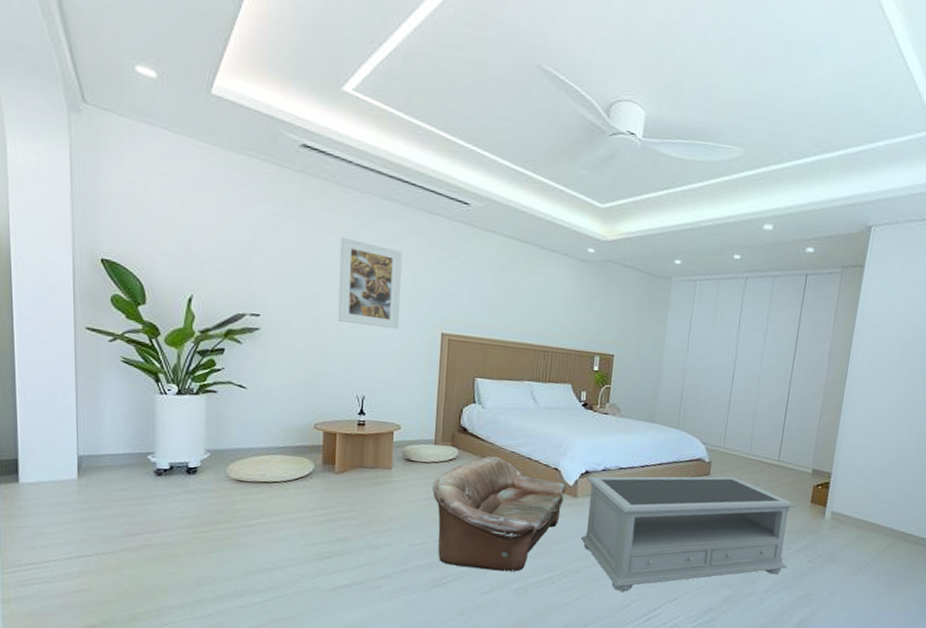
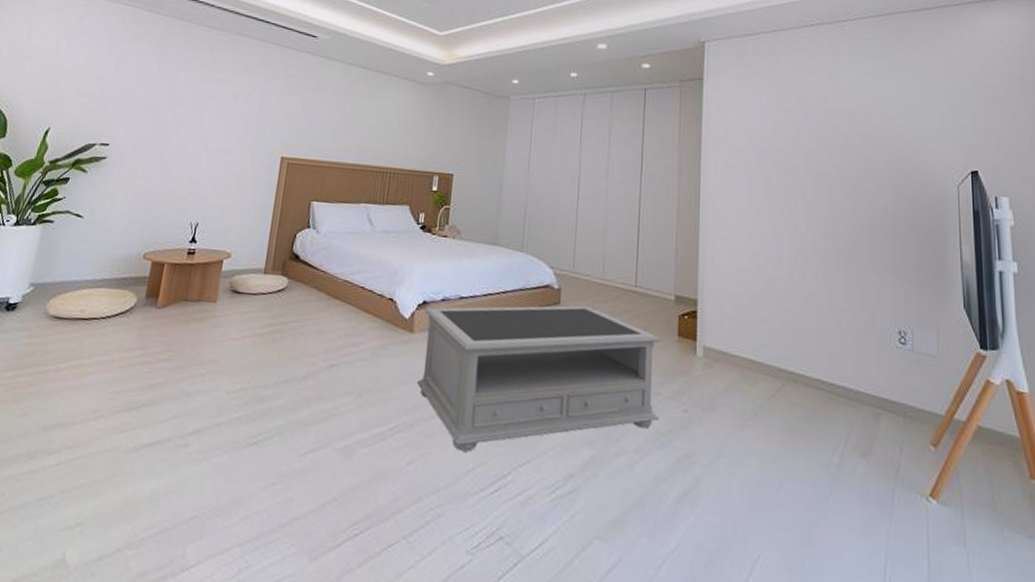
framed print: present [337,236,402,330] -> none [183,70,251,155]
loveseat: present [432,456,566,572] -> none [256,285,401,426]

